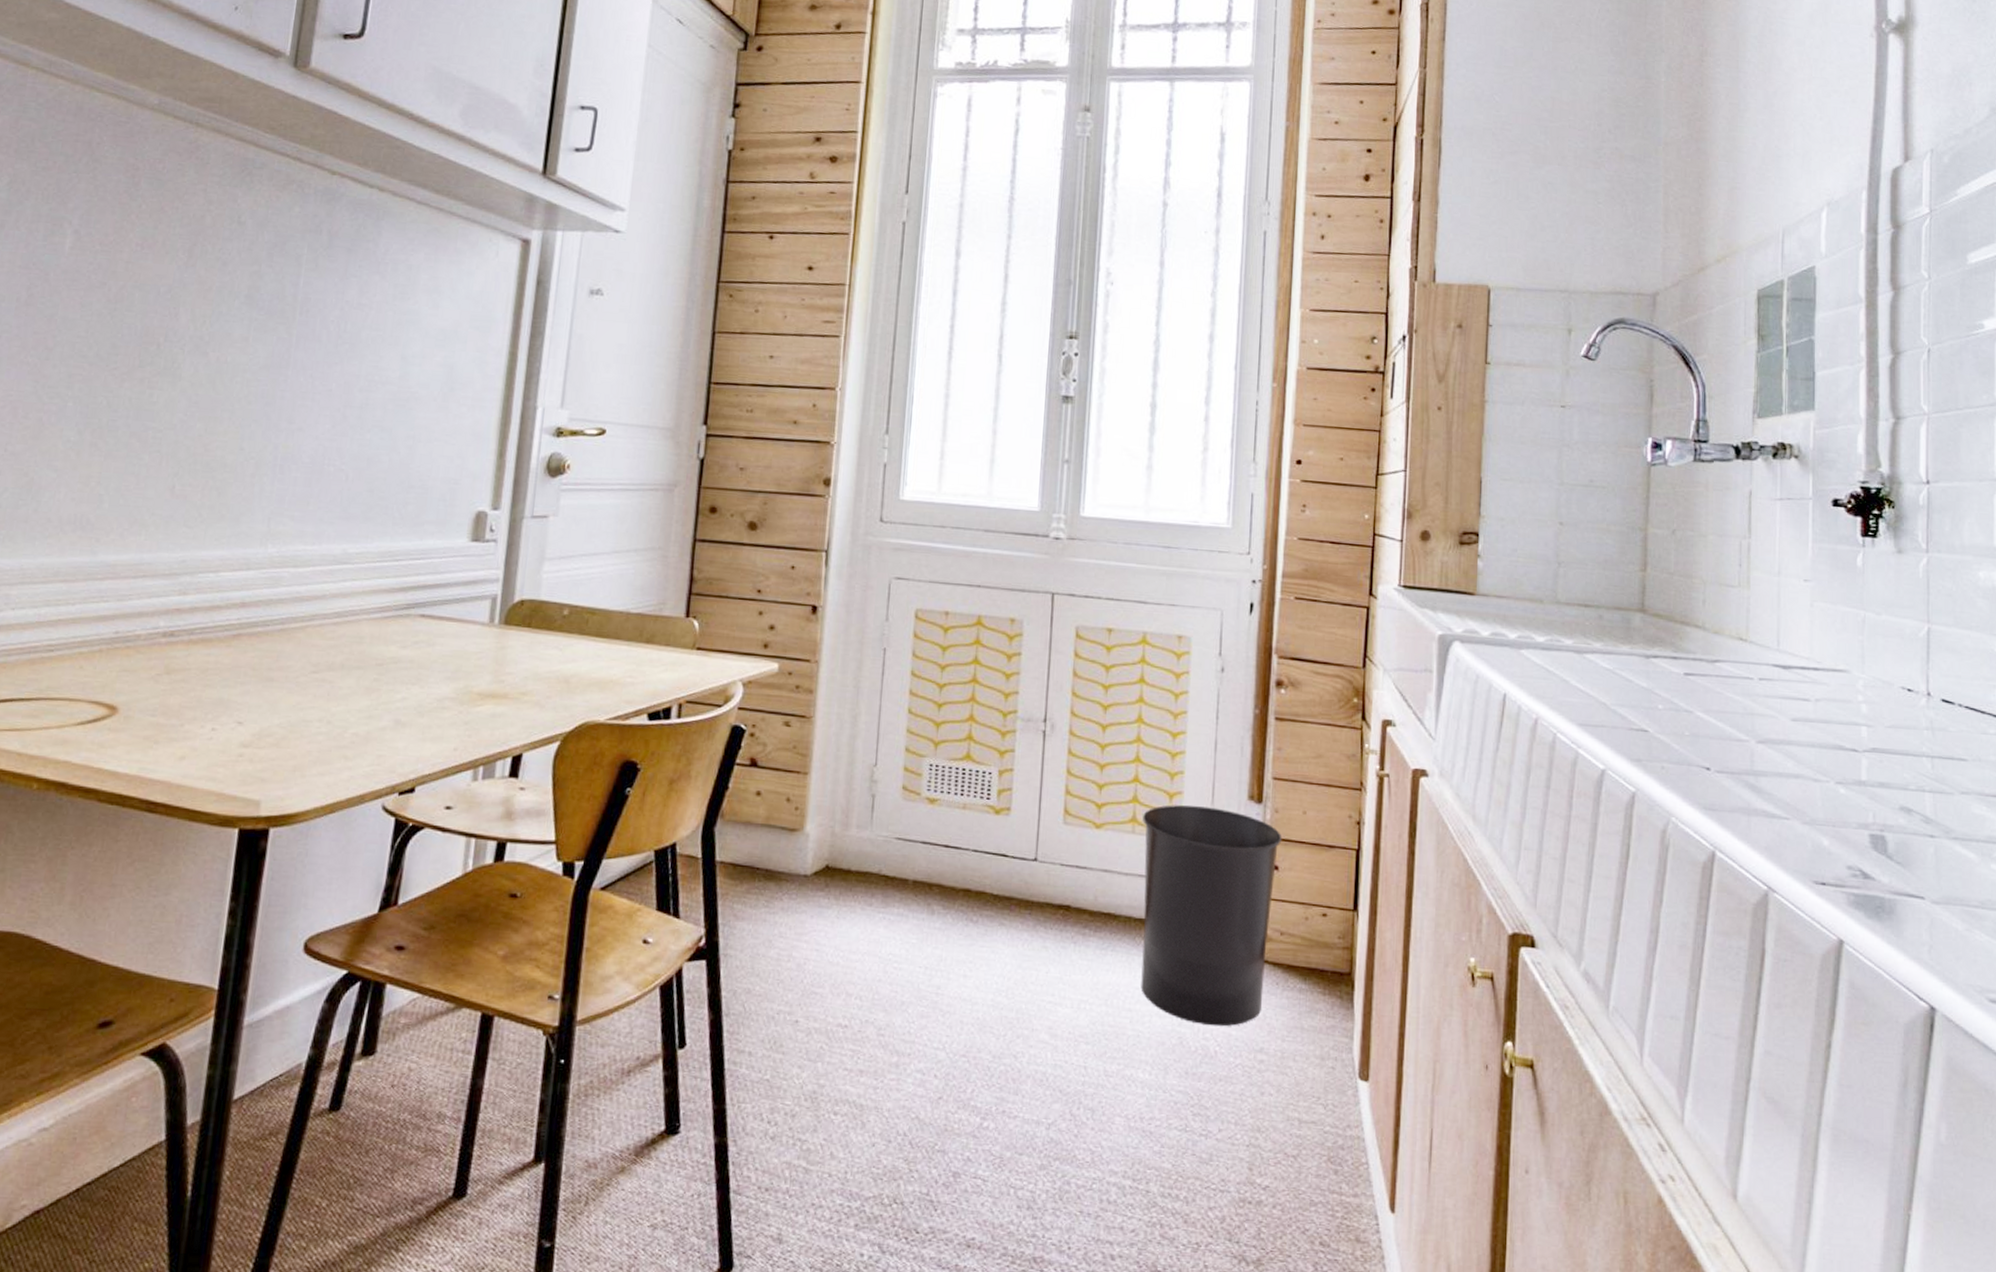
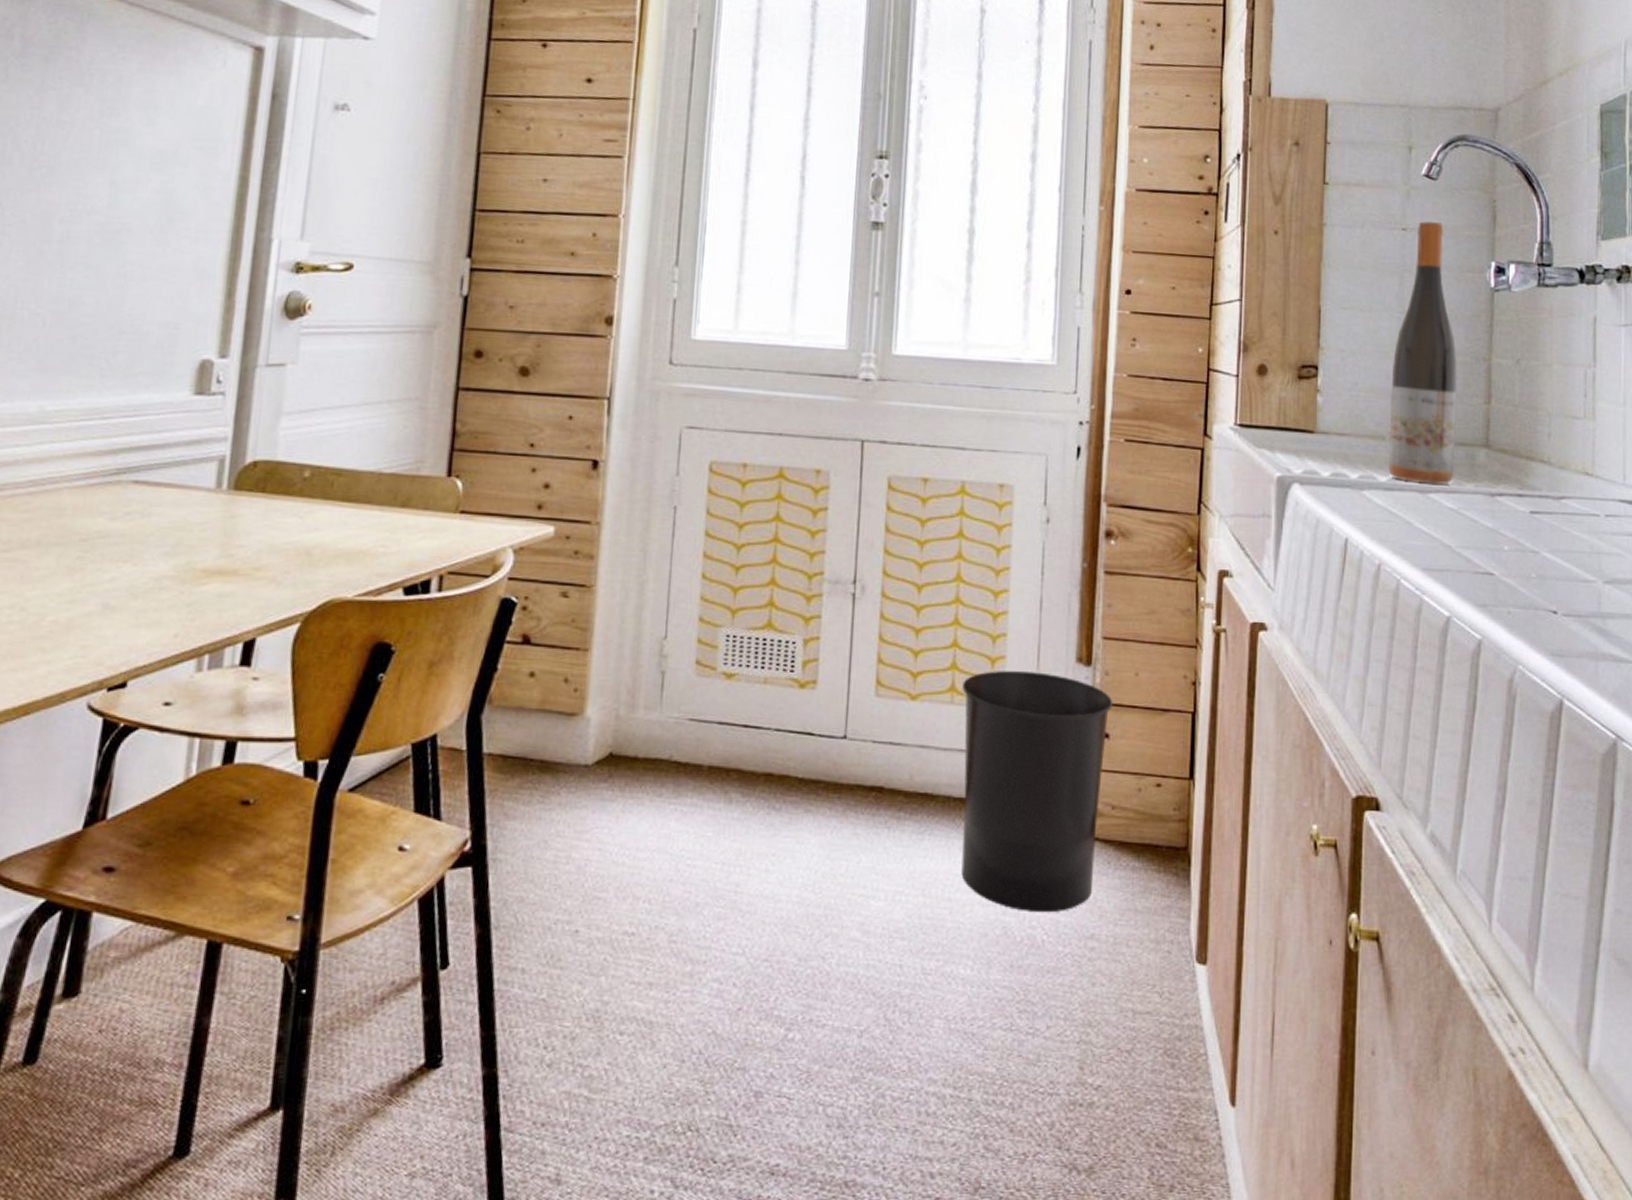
wine bottle: none [1545,398,1615,646] -> present [1387,221,1458,485]

